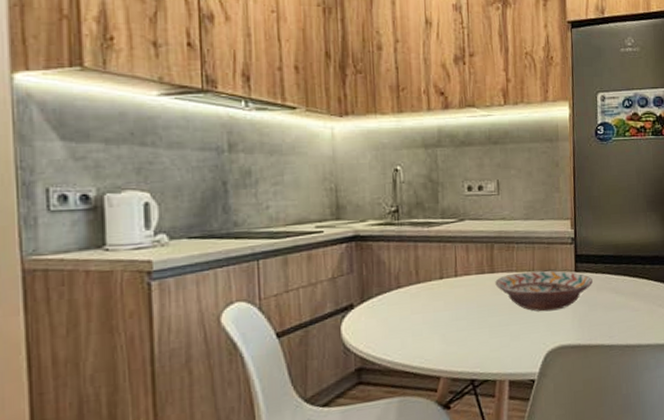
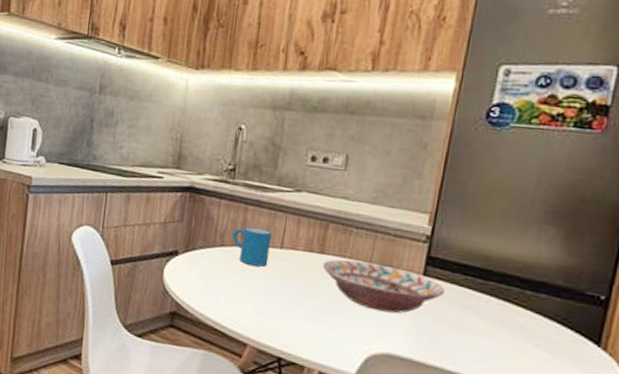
mug: none [407,262,446,300] -> present [232,226,272,267]

